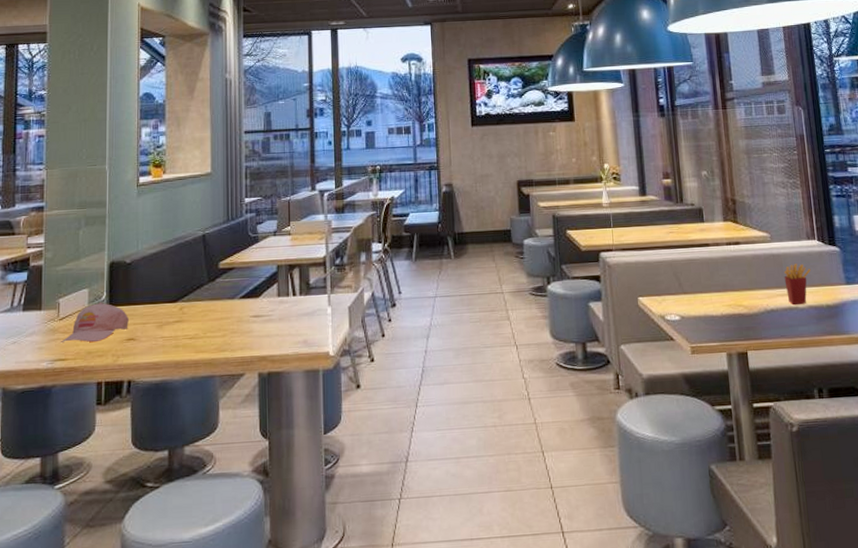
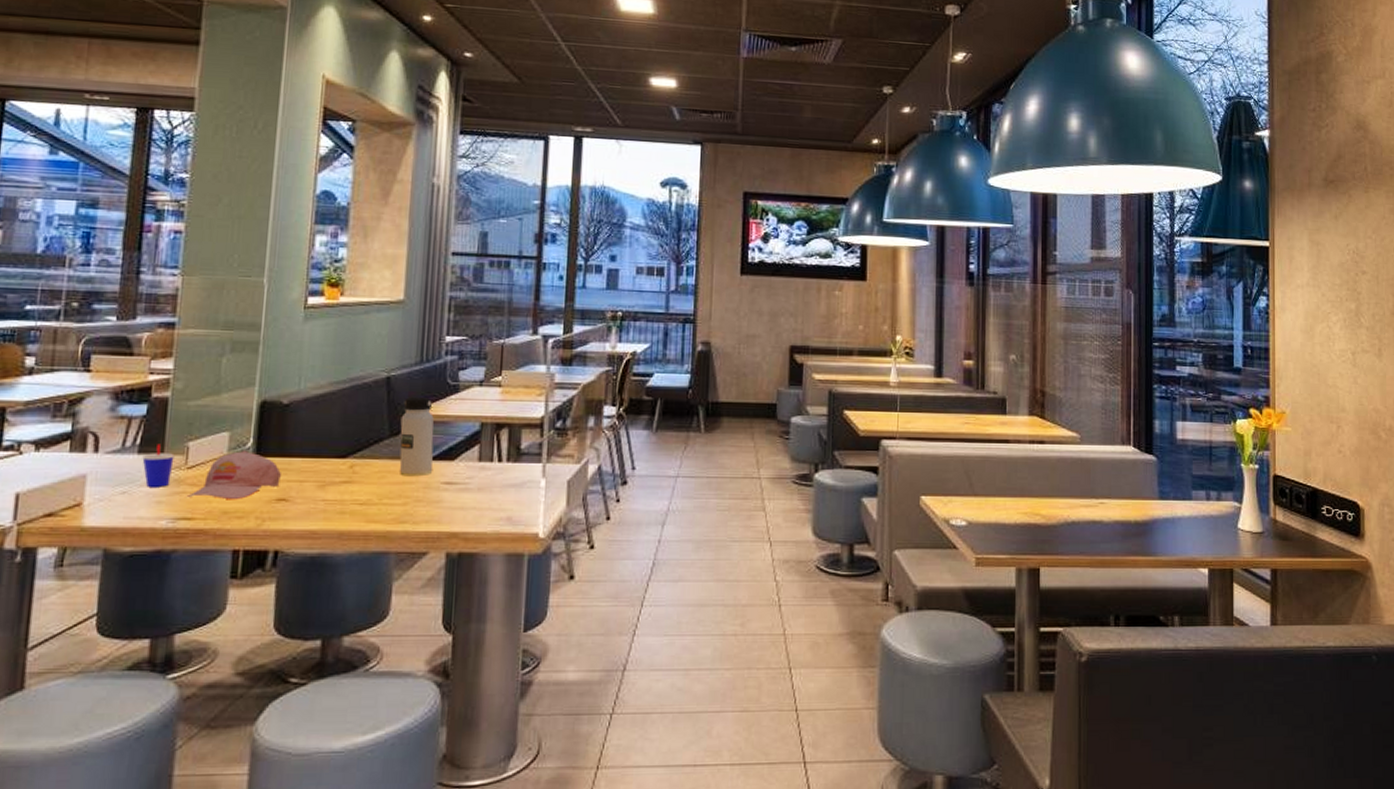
beverage cup: none [26,302,49,337] -> present [142,444,175,487]
water bottle: none [216,249,244,314] -> present [399,397,434,477]
french fries: present [783,263,811,305] -> none [1091,471,1122,518]

